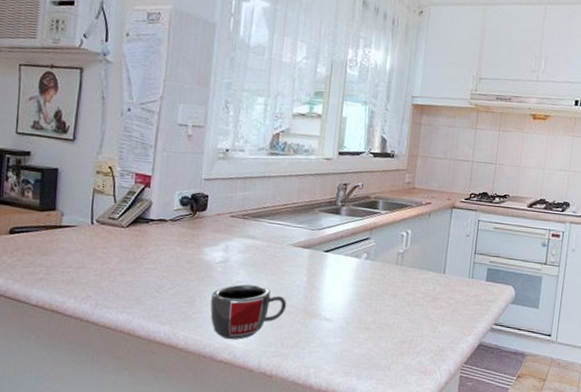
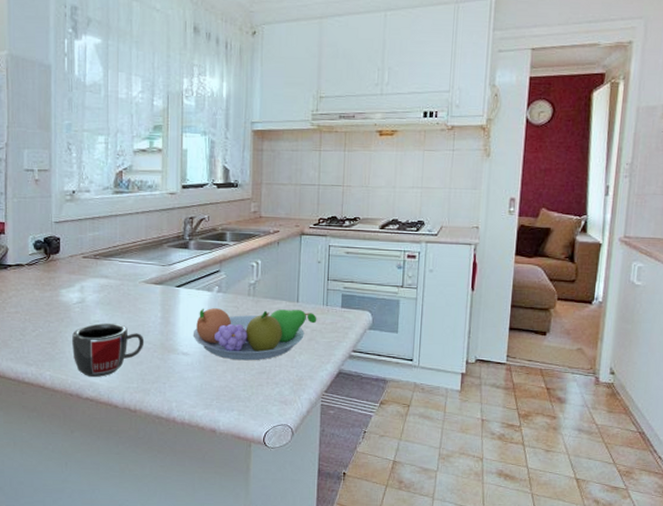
fruit bowl: none [337,274,462,330] -> present [192,308,317,361]

